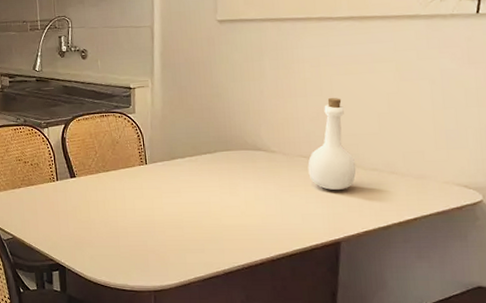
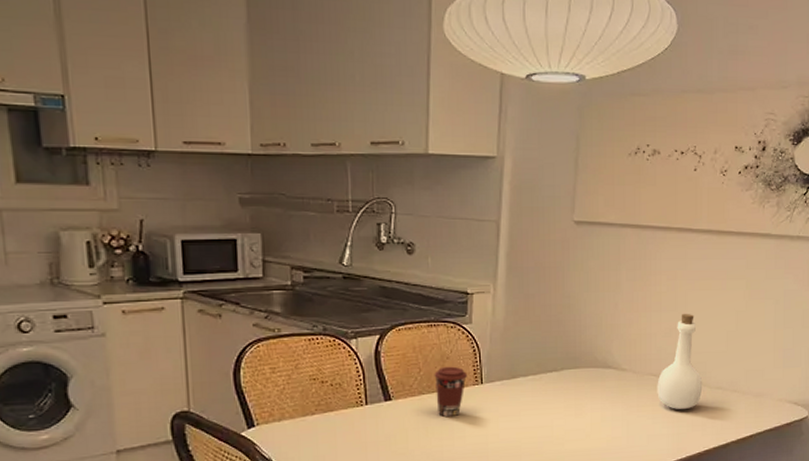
coffee cup: none [107,149,134,193] -> present [434,366,467,418]

